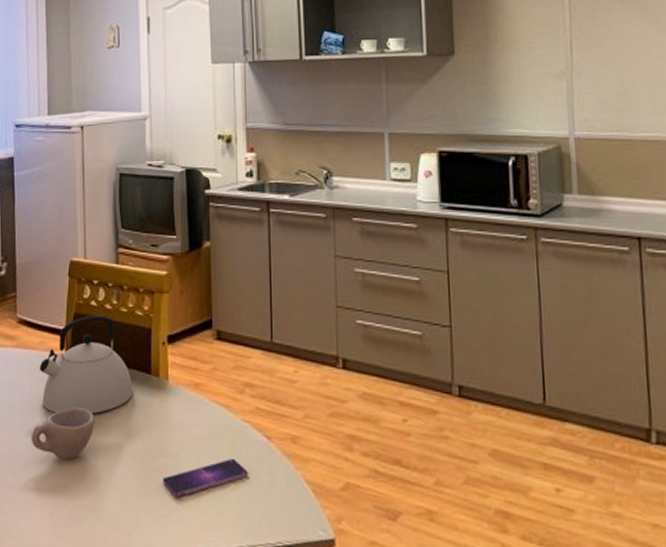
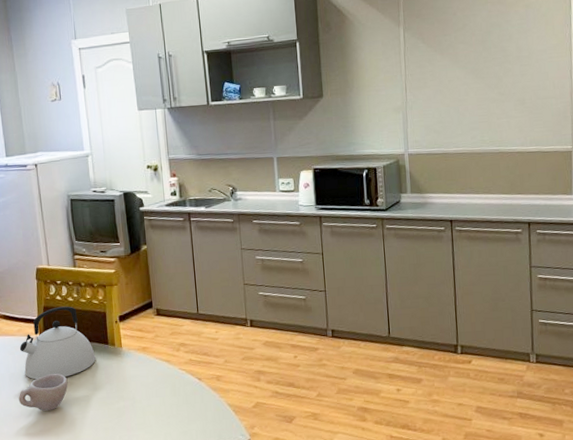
smartphone: present [163,458,248,497] -> none [123,395,186,427]

